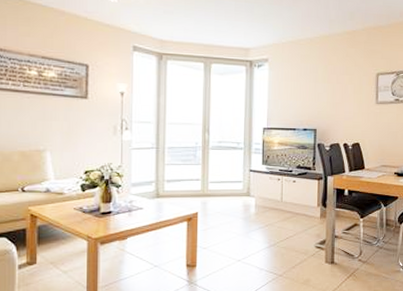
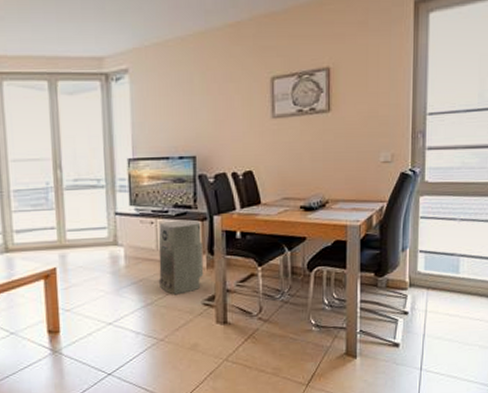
air purifier: none [281,178,318,239] -> present [158,219,204,295]

